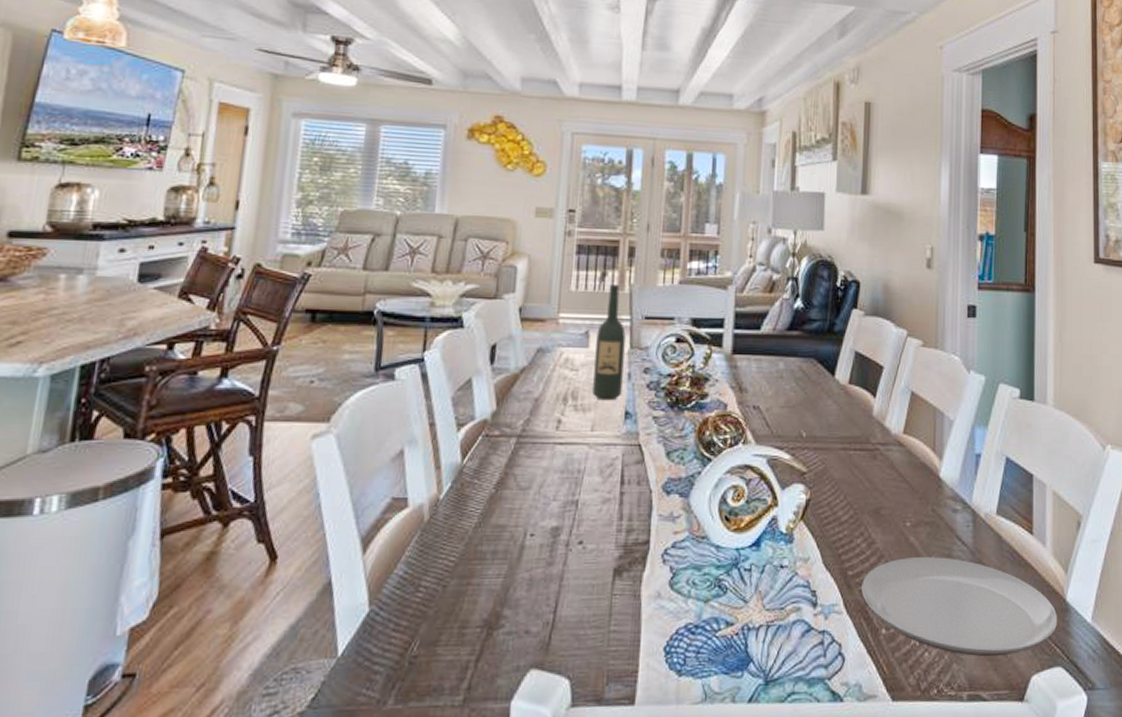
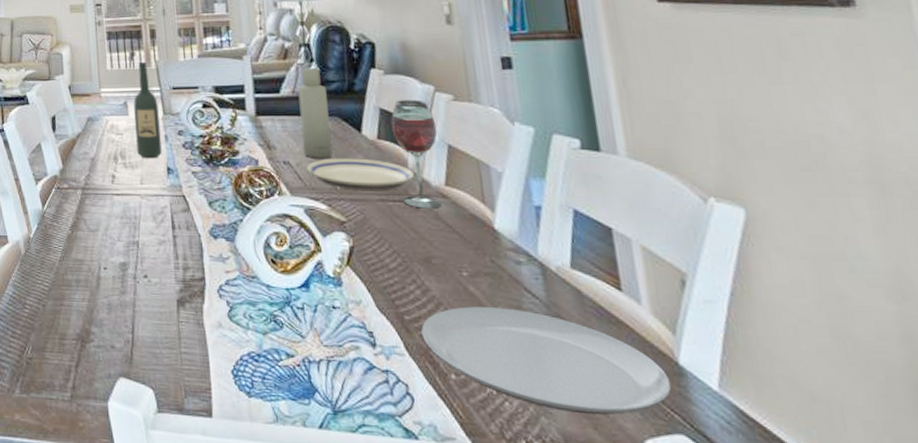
bottle: none [776,297,807,403] -> present [297,62,333,158]
plate: none [776,403,877,439] -> present [307,158,414,191]
wineglass: none [863,343,904,457] -> present [391,99,442,209]

